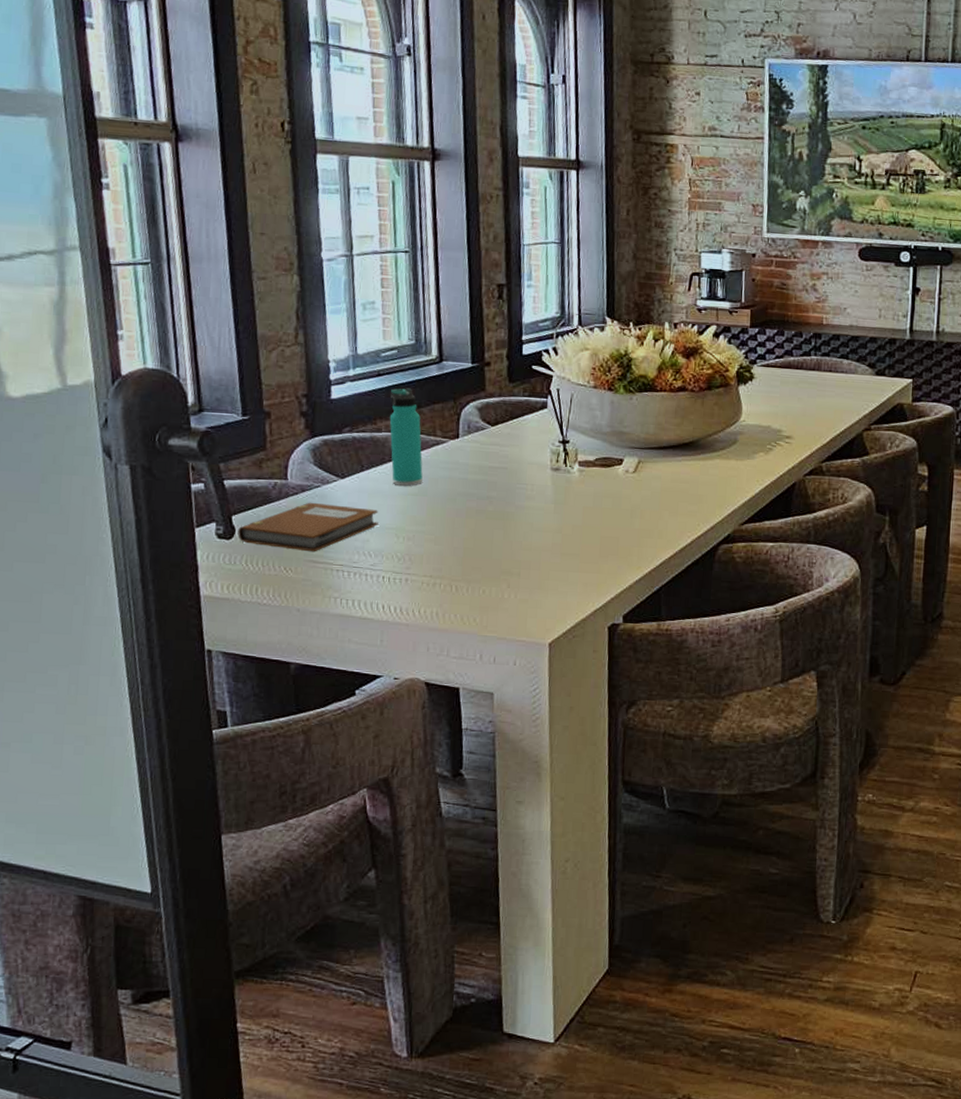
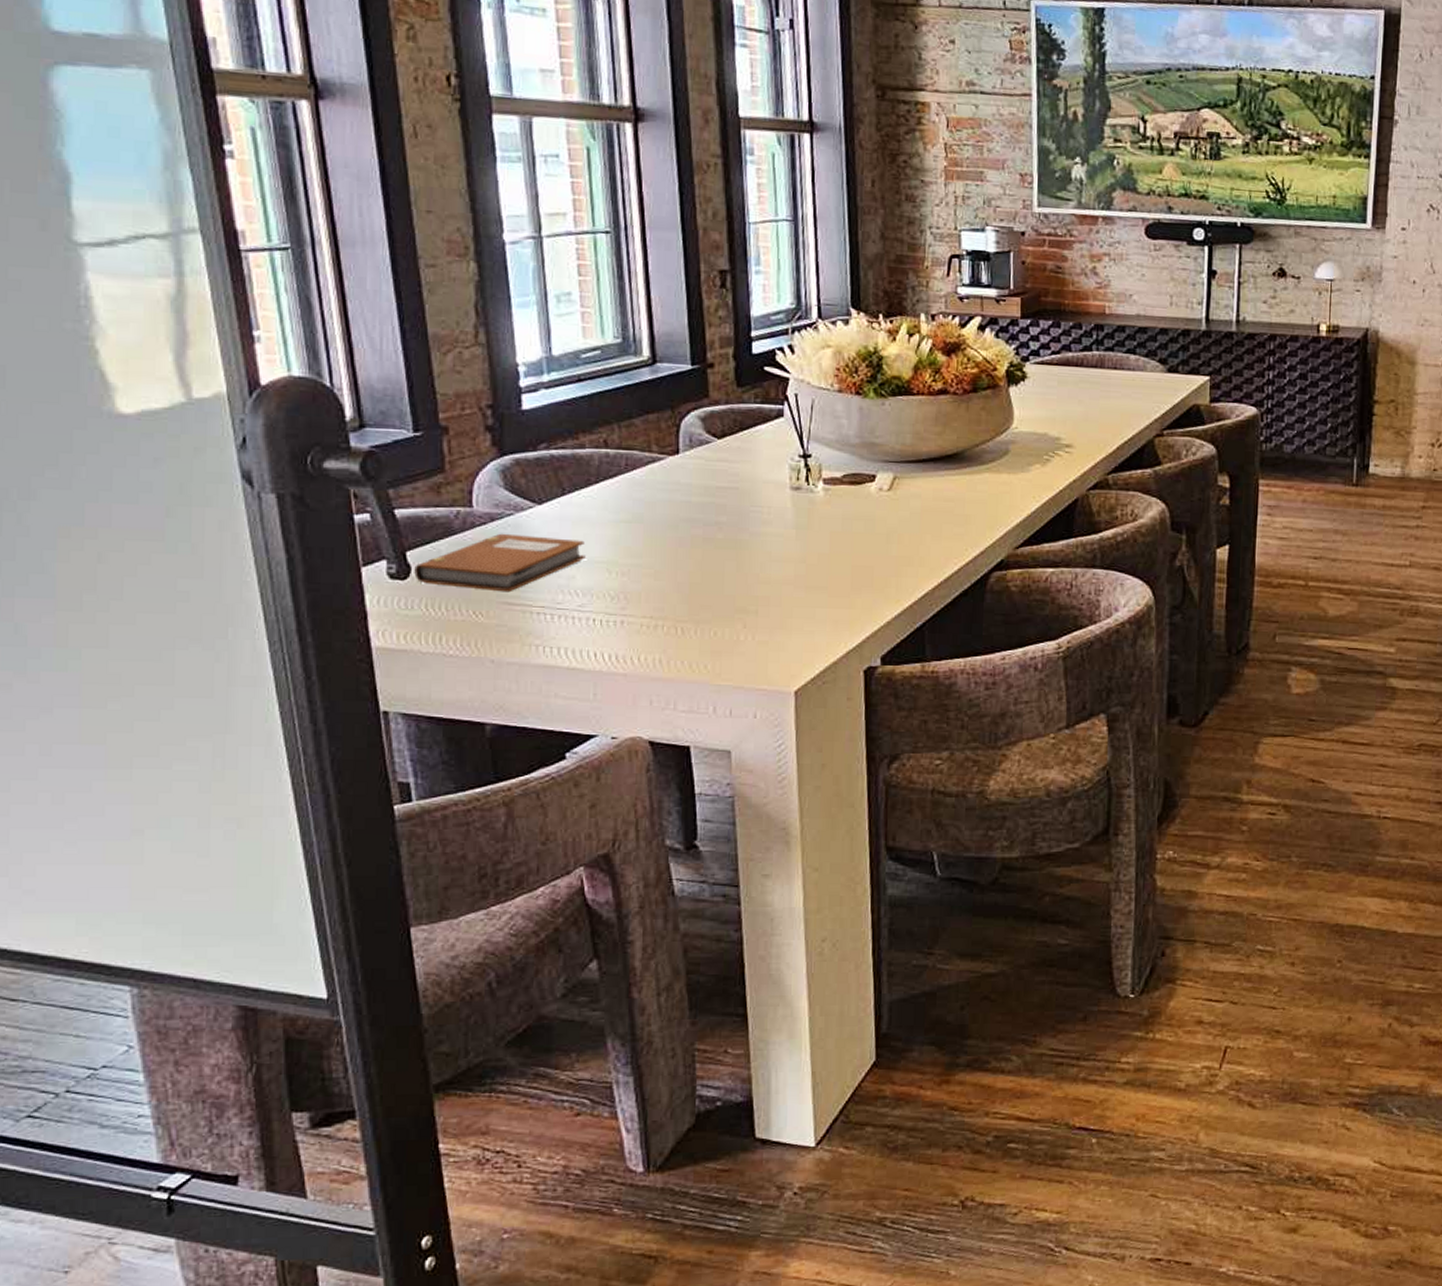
thermos bottle: present [389,388,423,486] -> none [594,395,637,512]

